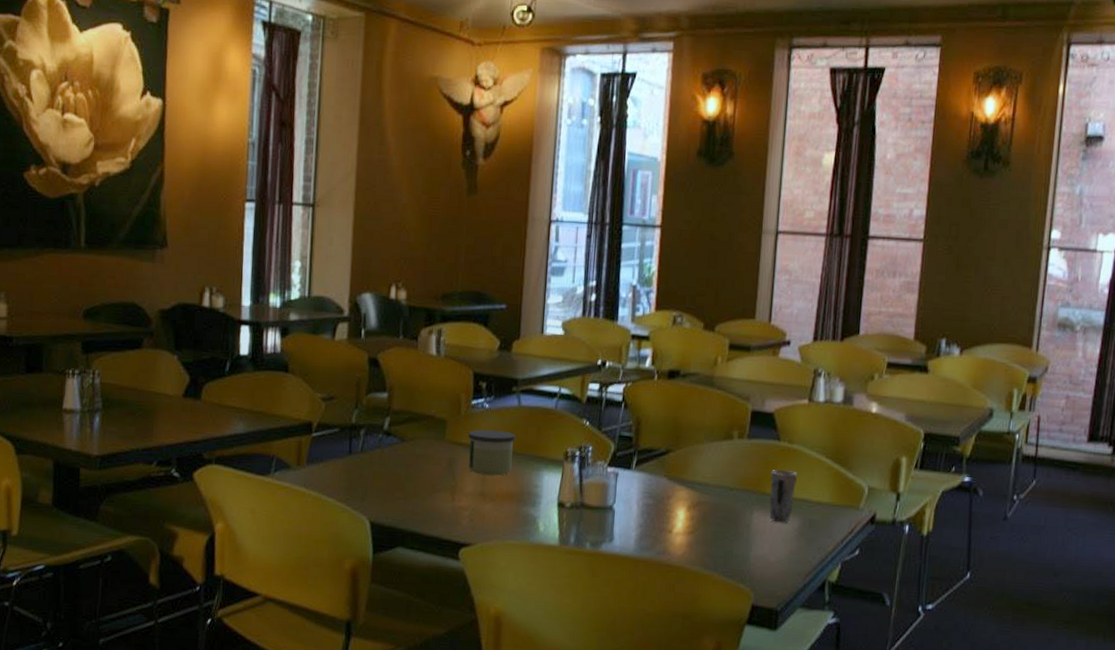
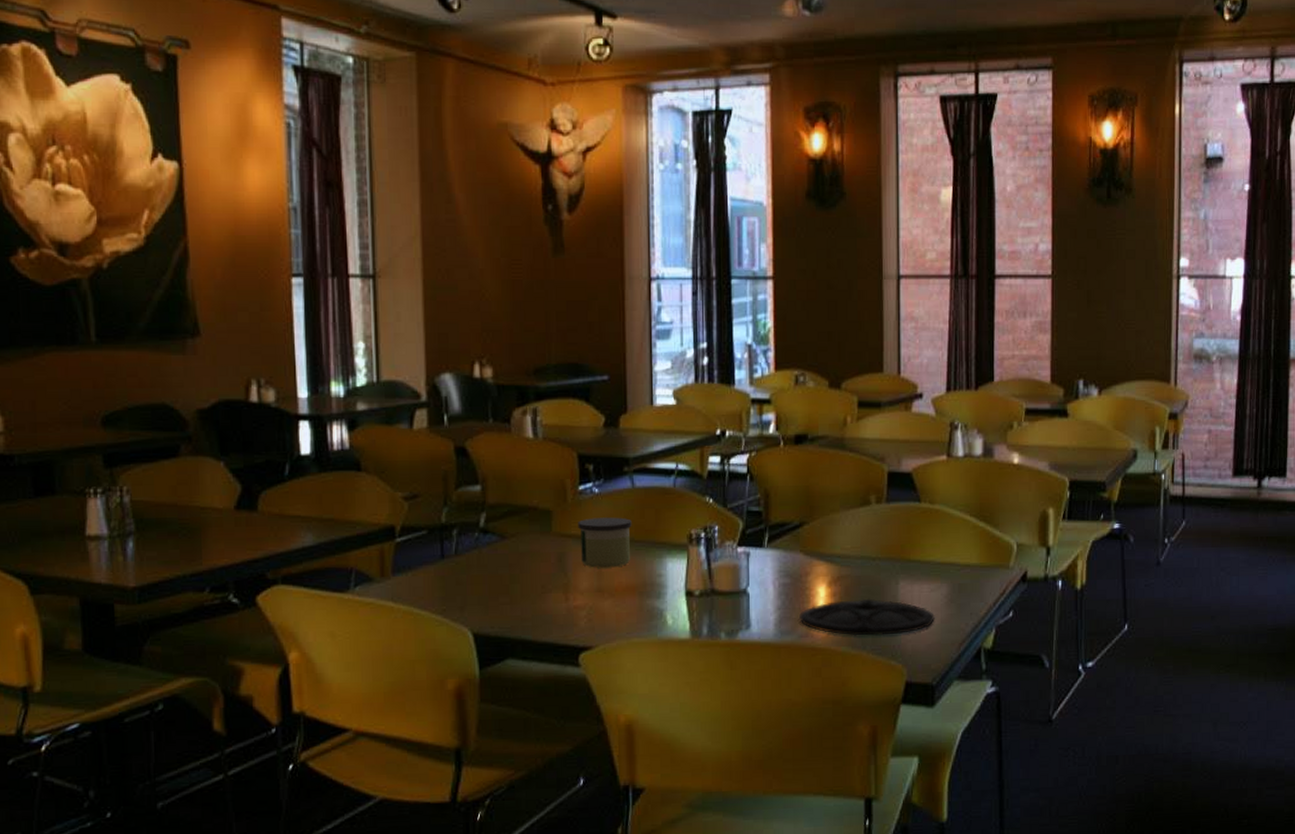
plate: none [657,524,784,560] -> present [798,598,935,636]
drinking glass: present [769,470,797,523] -> none [914,534,941,590]

